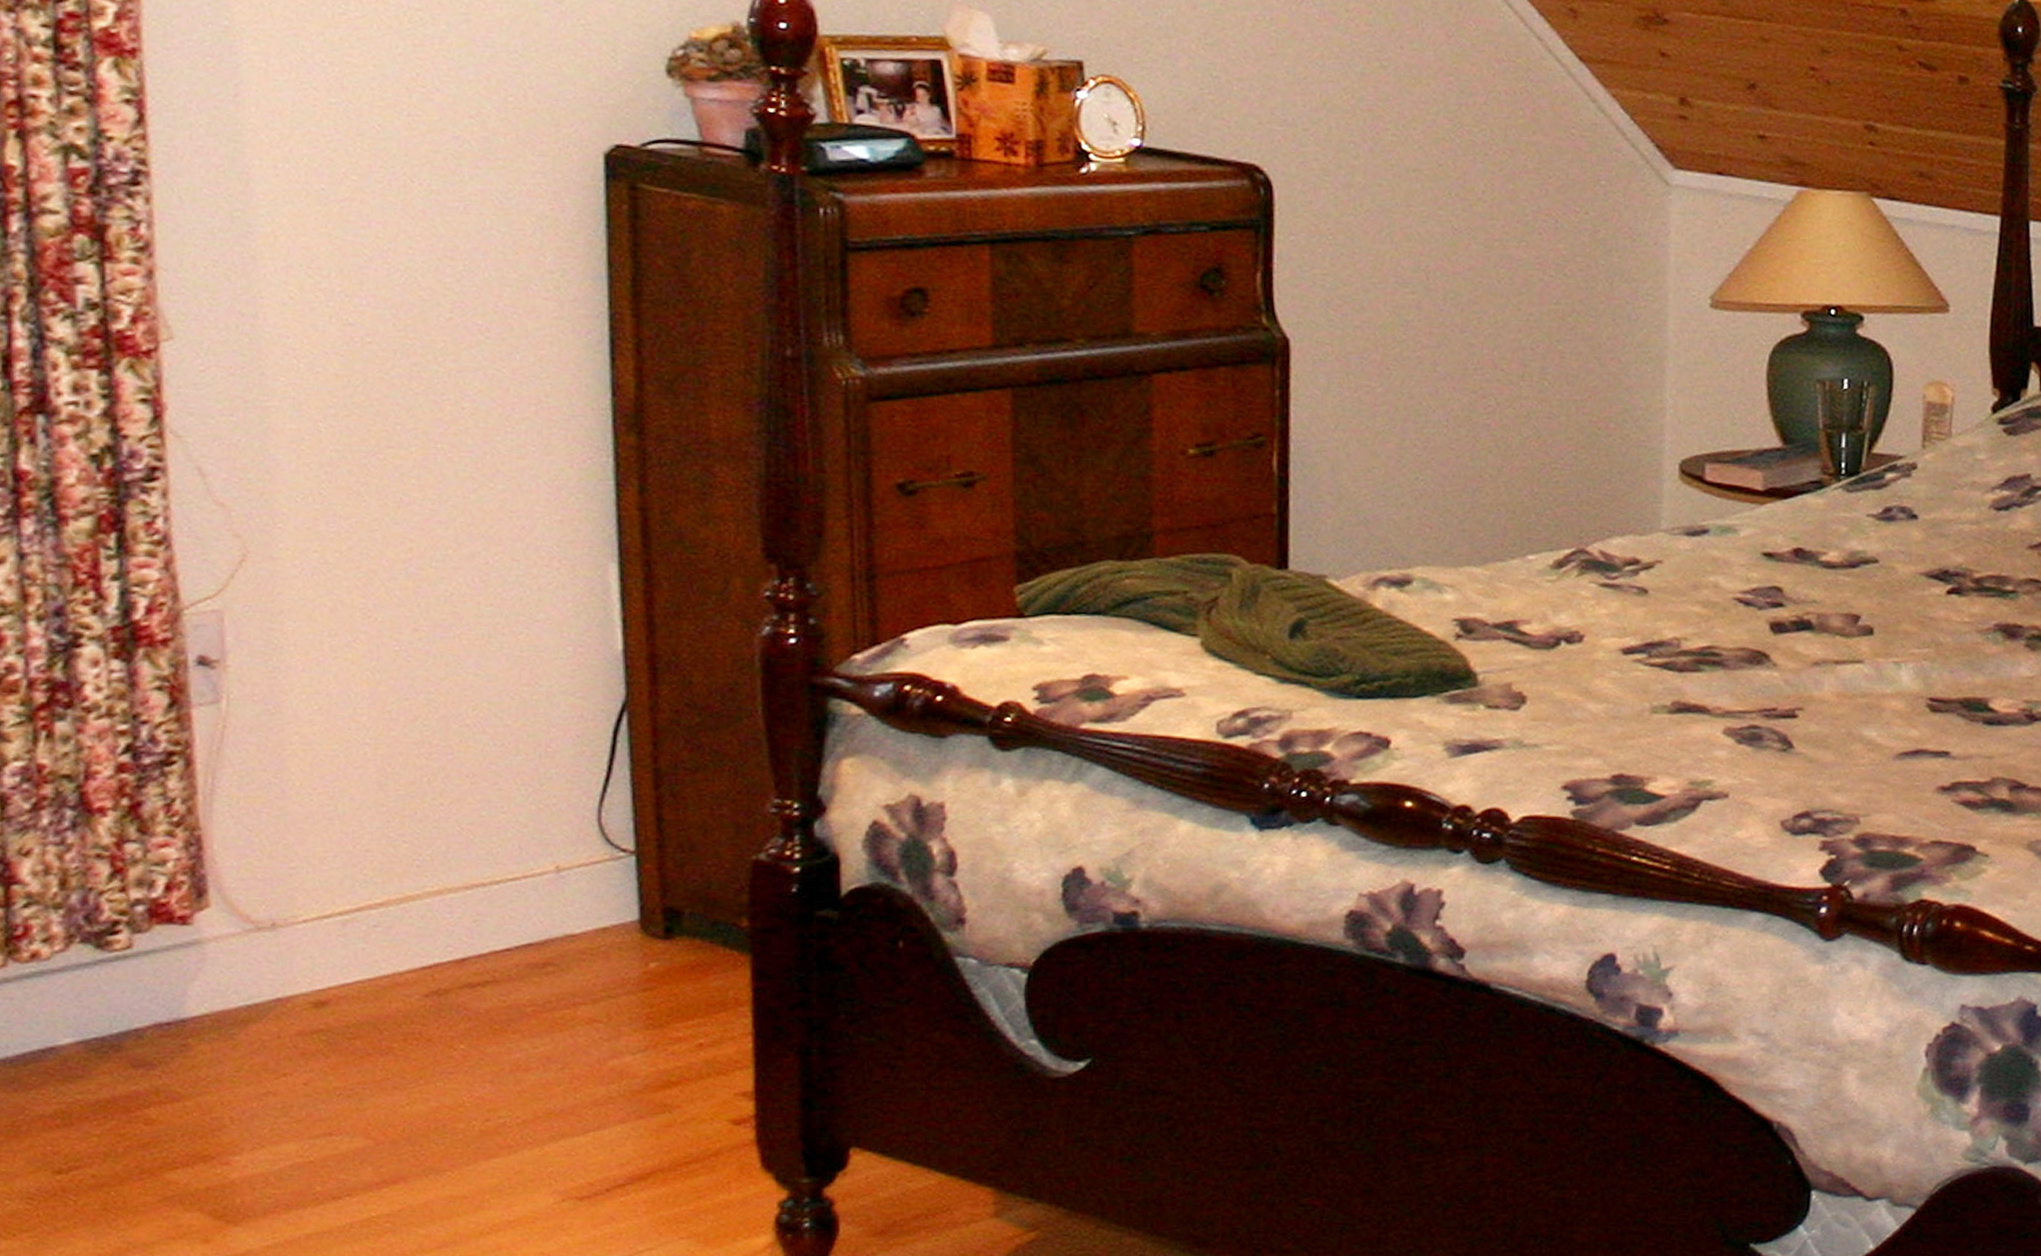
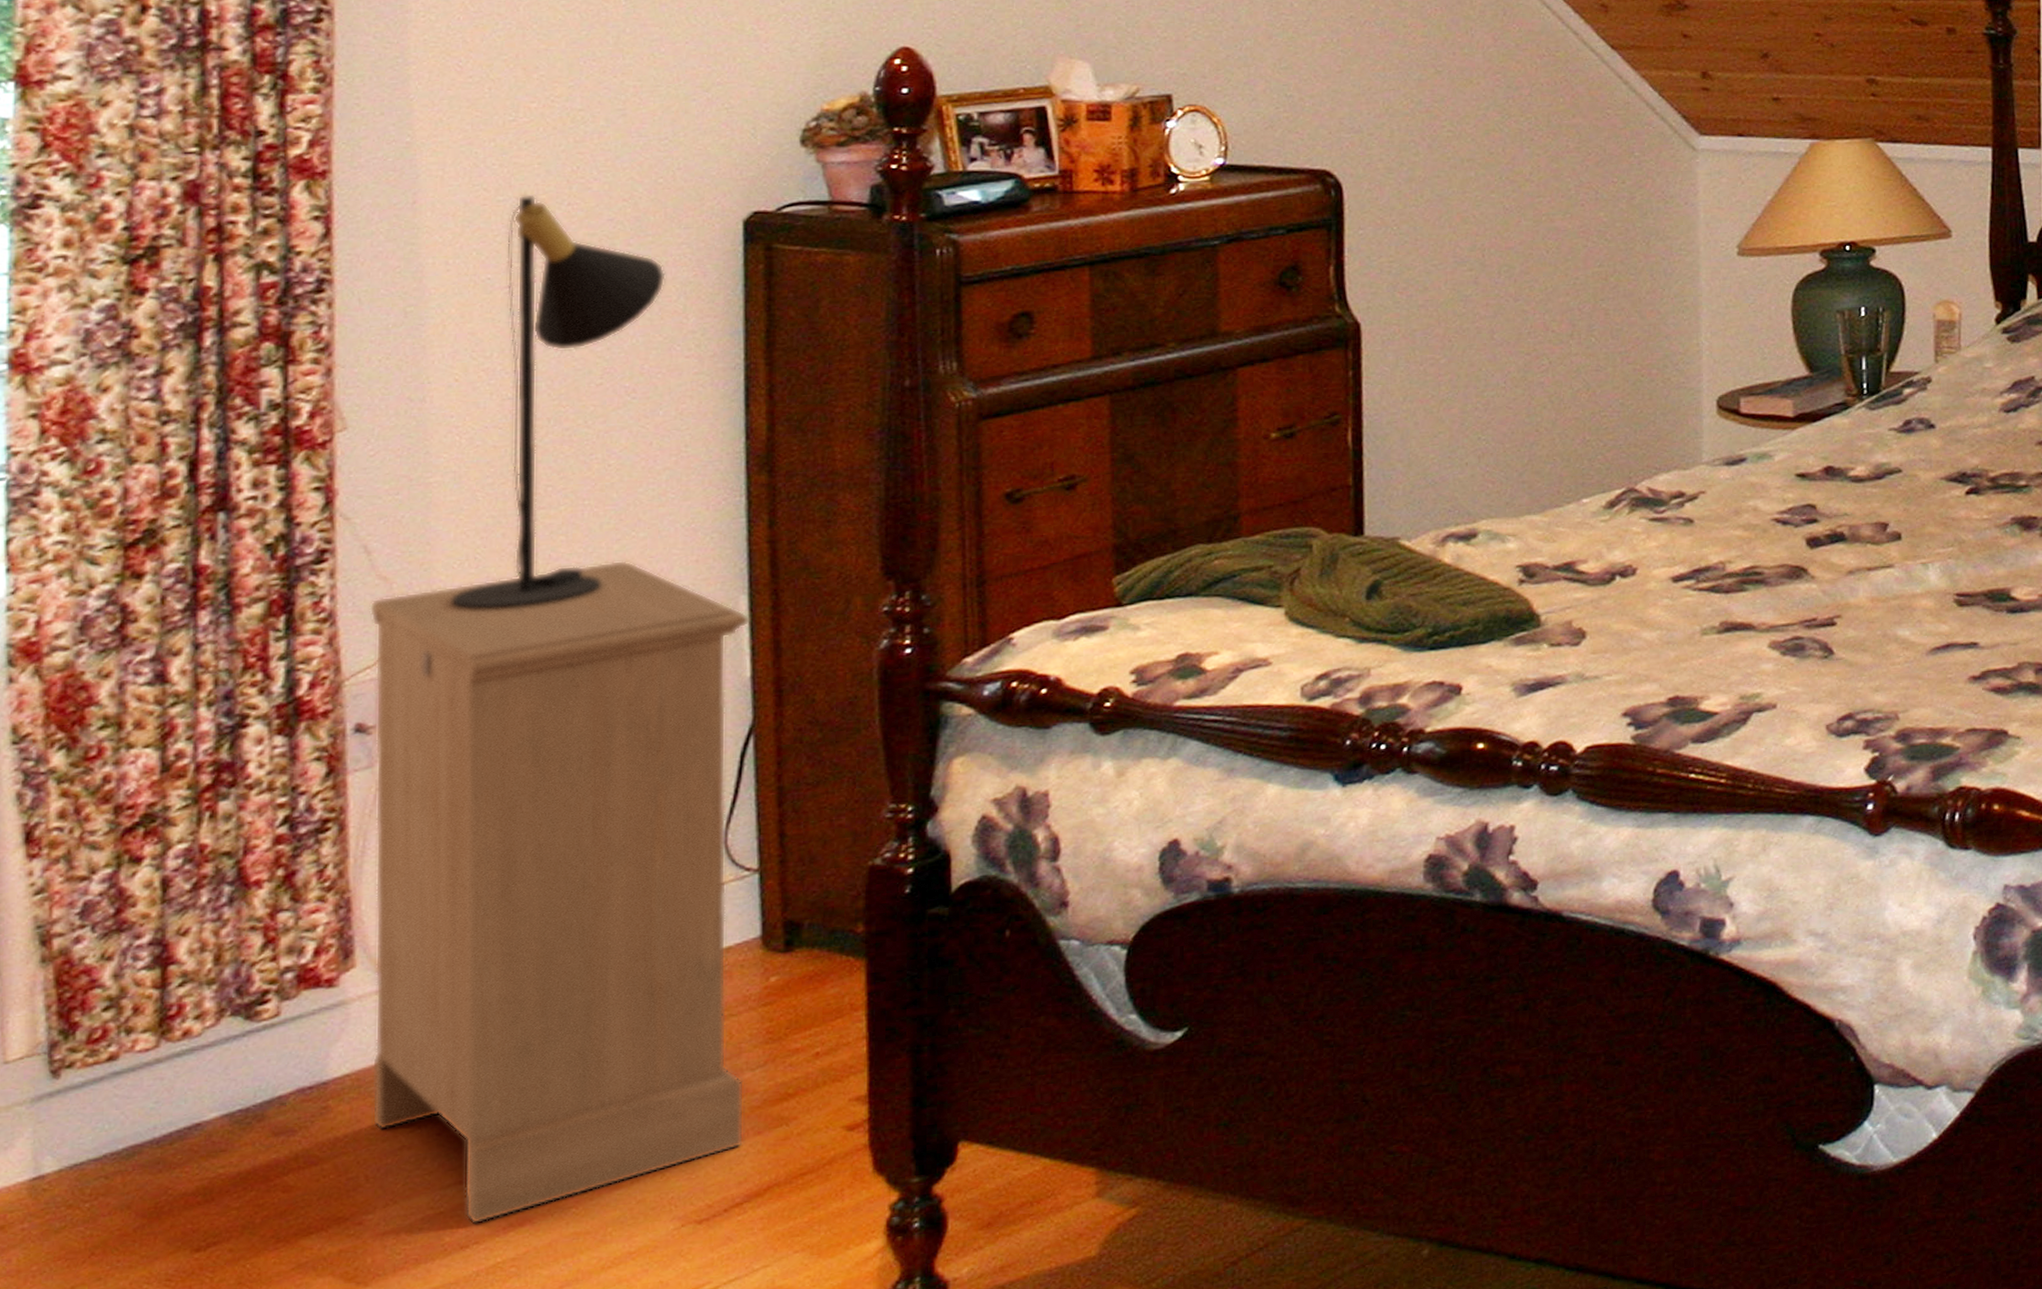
cabinet: none [207,511,626,1177] -> present [369,560,750,1225]
table lamp: none [296,99,519,553] -> present [452,194,666,611]

